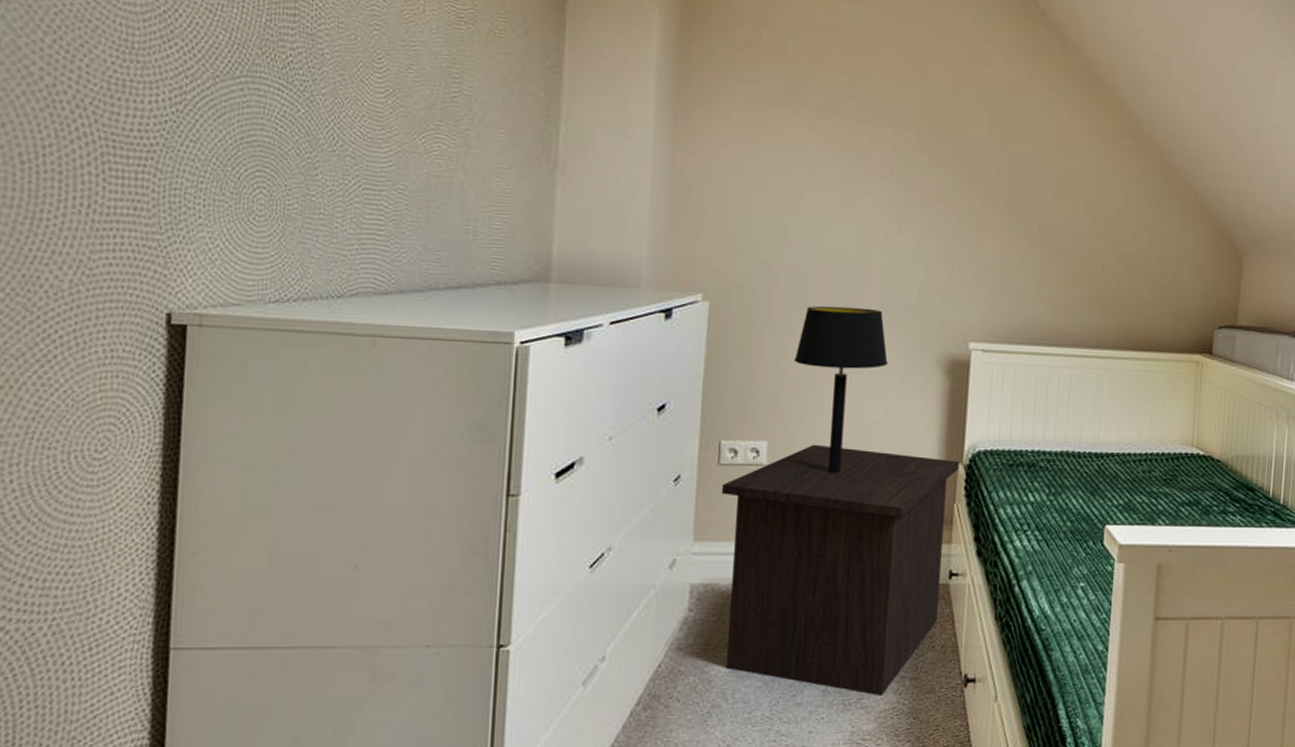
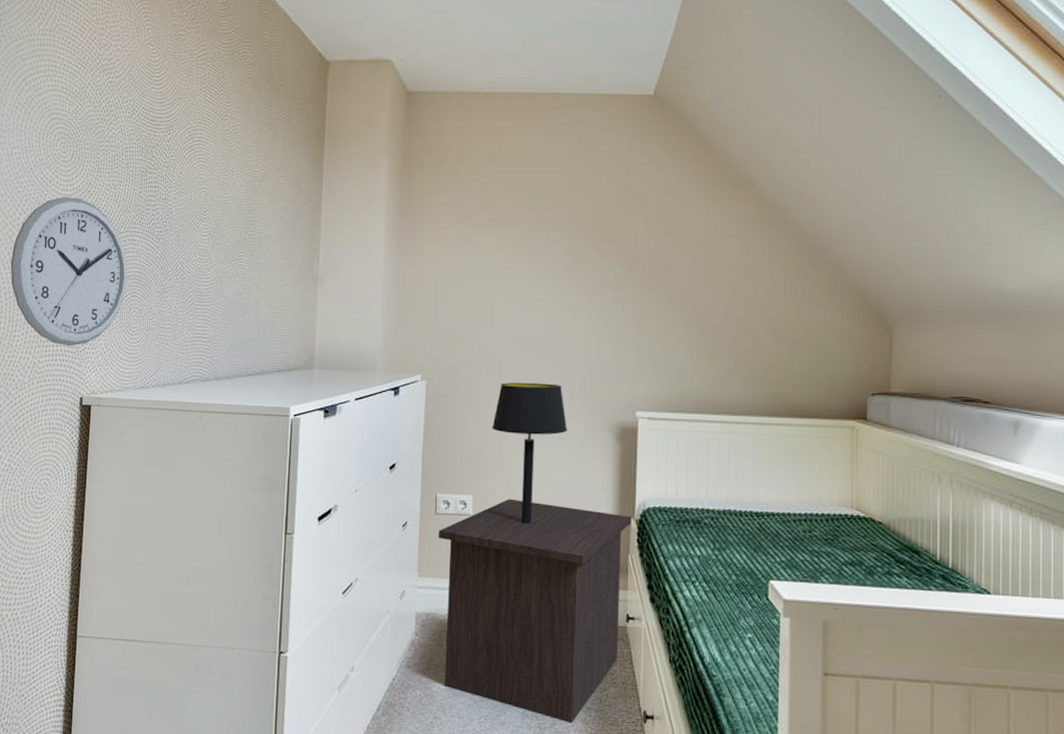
wall clock: none [28,13,248,239] -> present [10,196,128,347]

